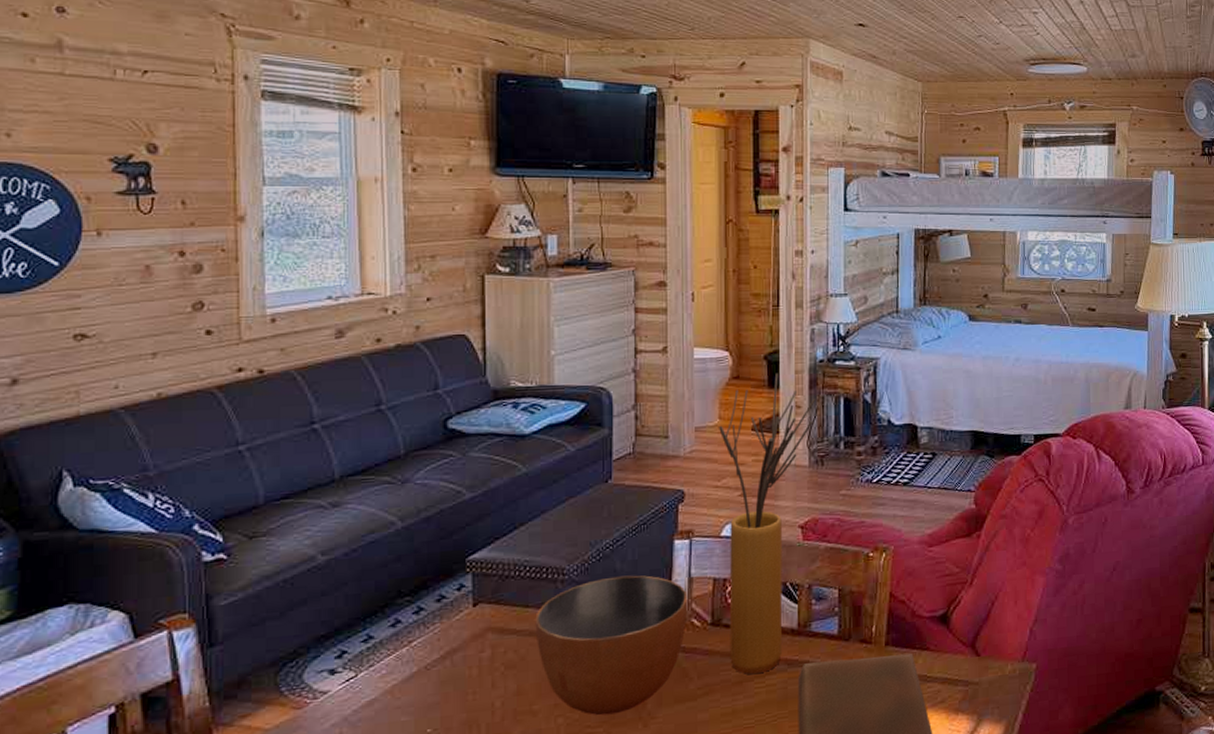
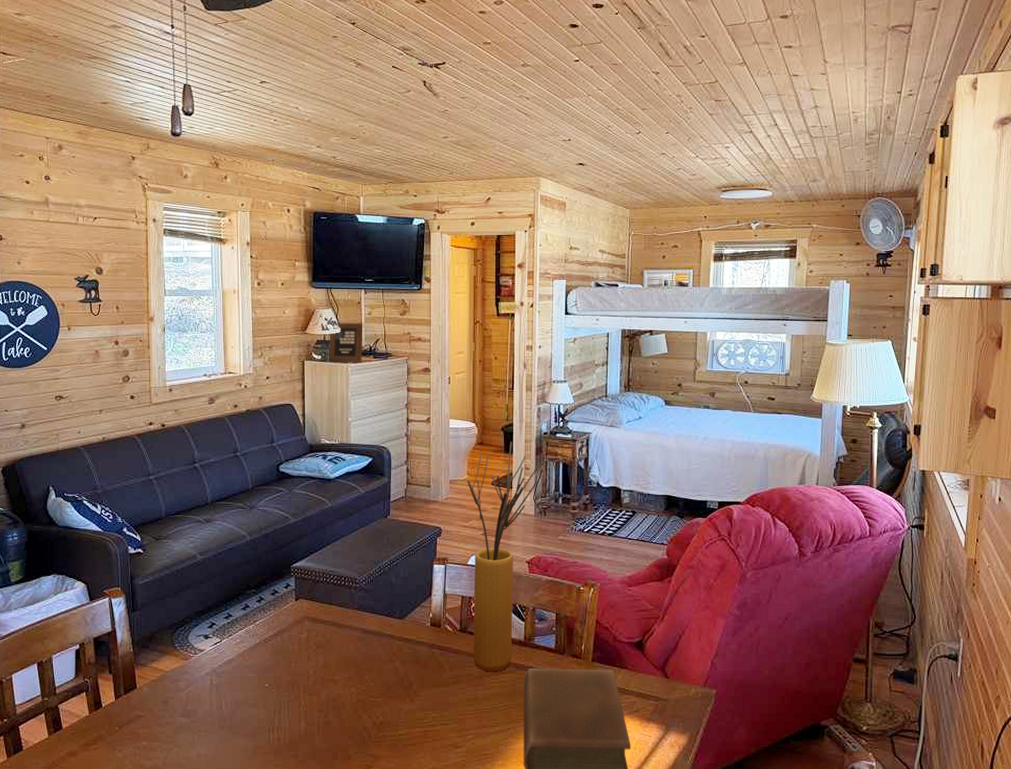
picture frame: none [521,222,571,276] -> present [329,323,363,362]
bowl: present [535,575,688,716] -> none [336,588,443,690]

